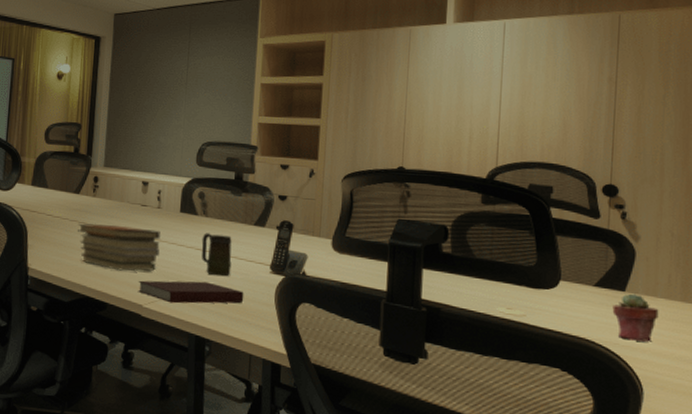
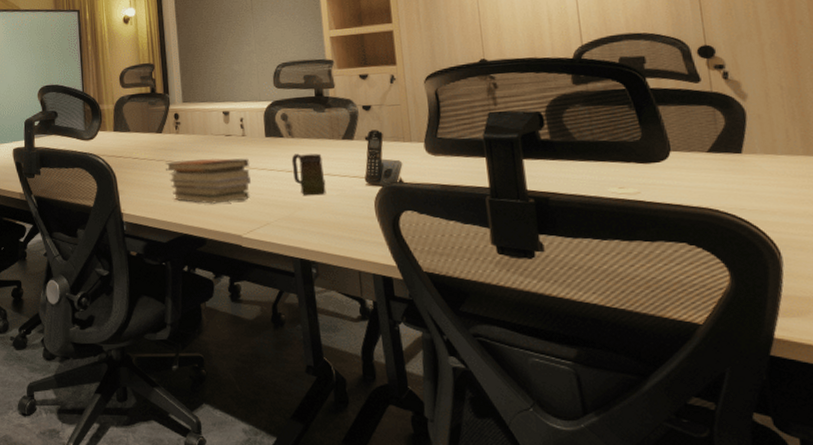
notebook: present [137,280,244,304] -> none [233,203,344,230]
potted succulent: present [612,293,659,342] -> none [731,154,783,203]

